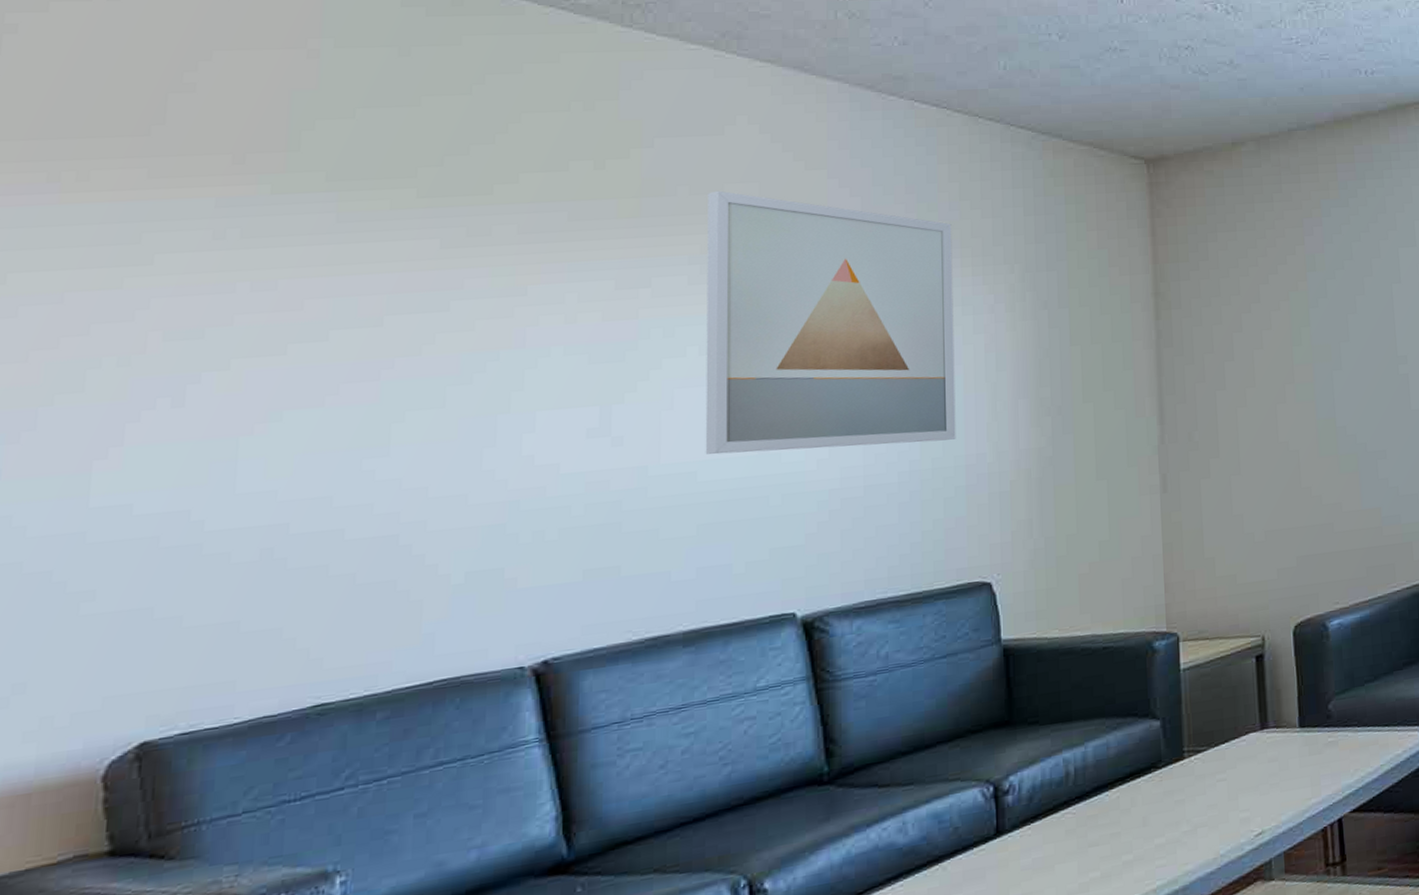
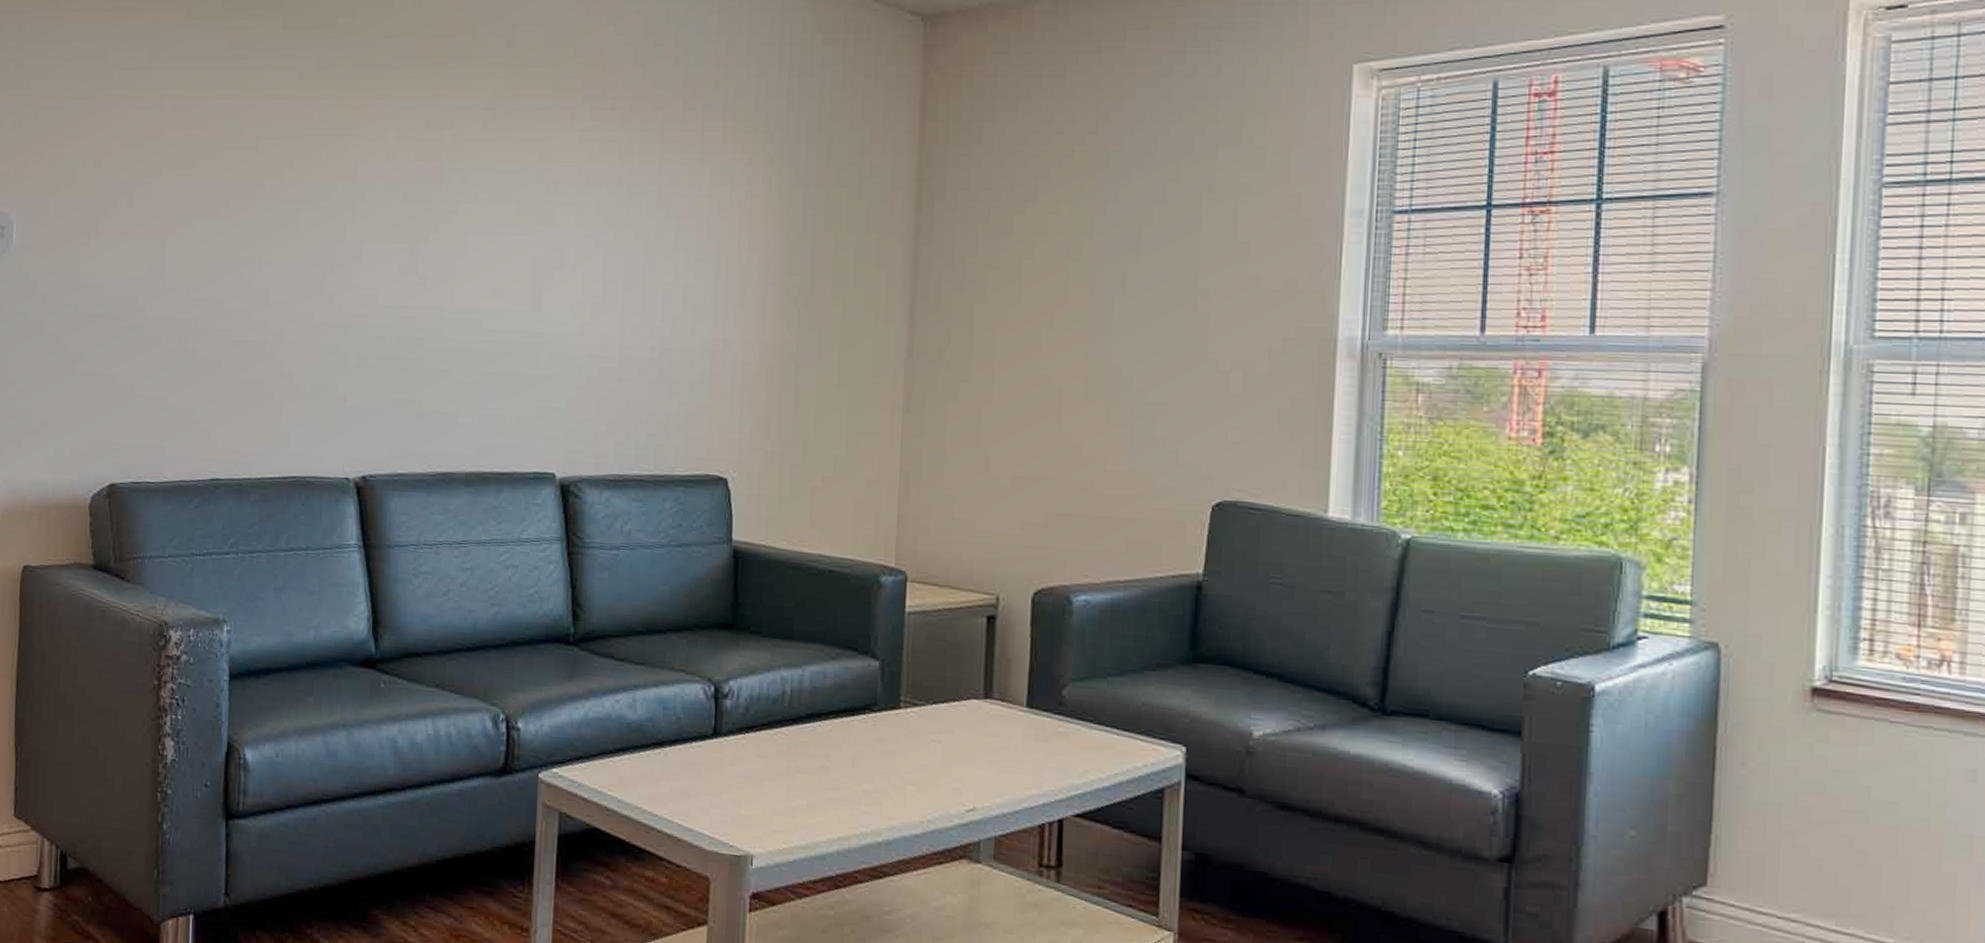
wall art: present [705,190,956,455] -> none [489,33,717,321]

